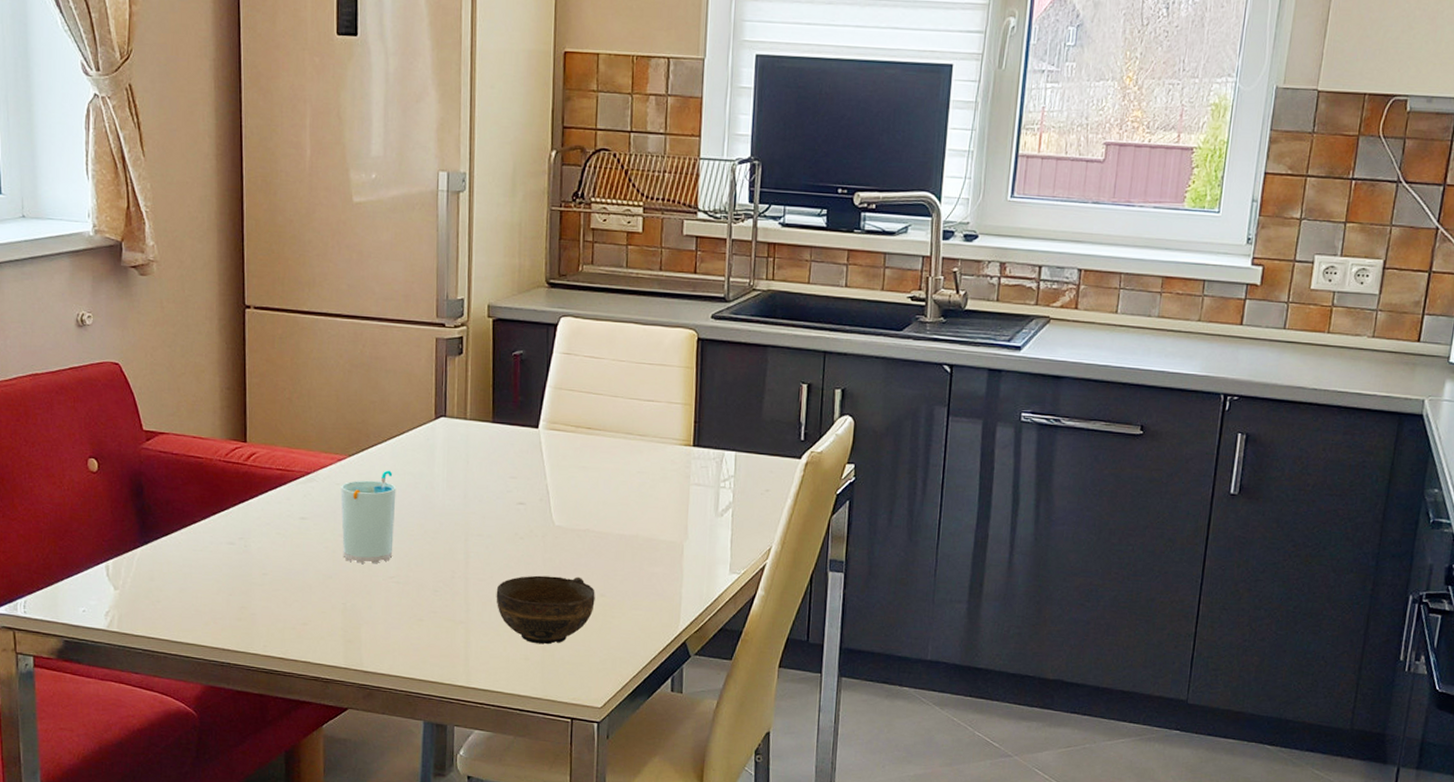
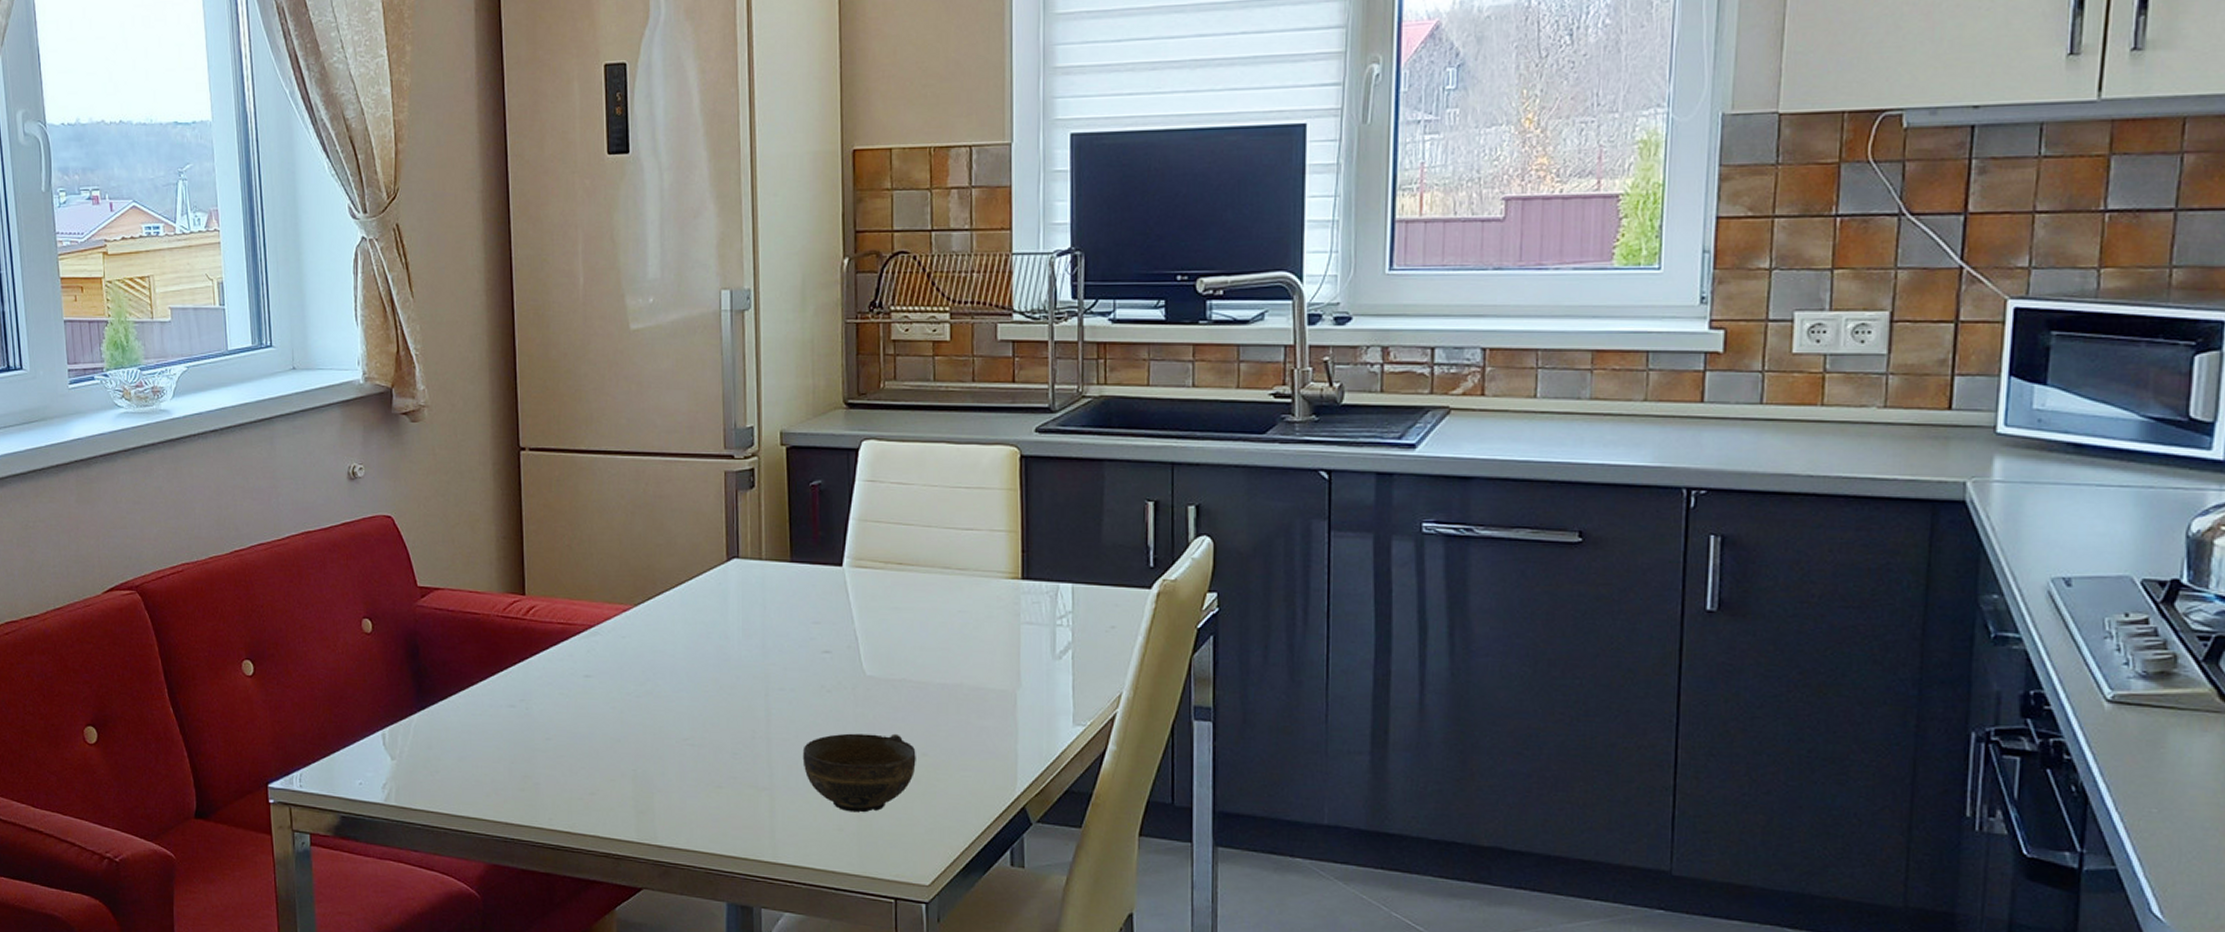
cup: present [340,470,396,564] -> none [627,620,687,725]

